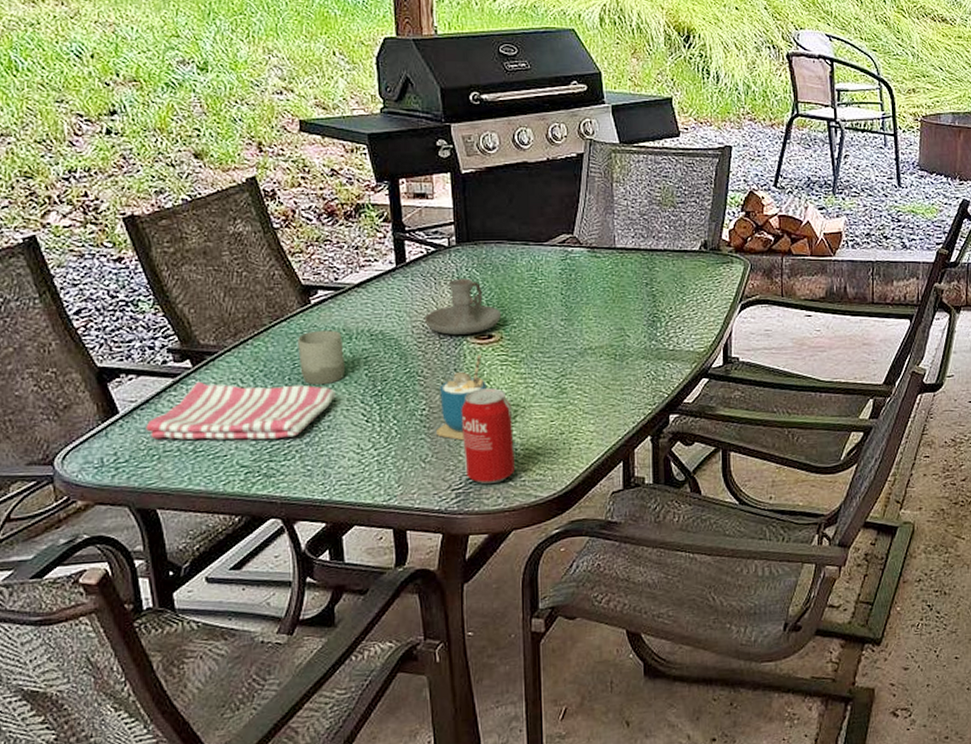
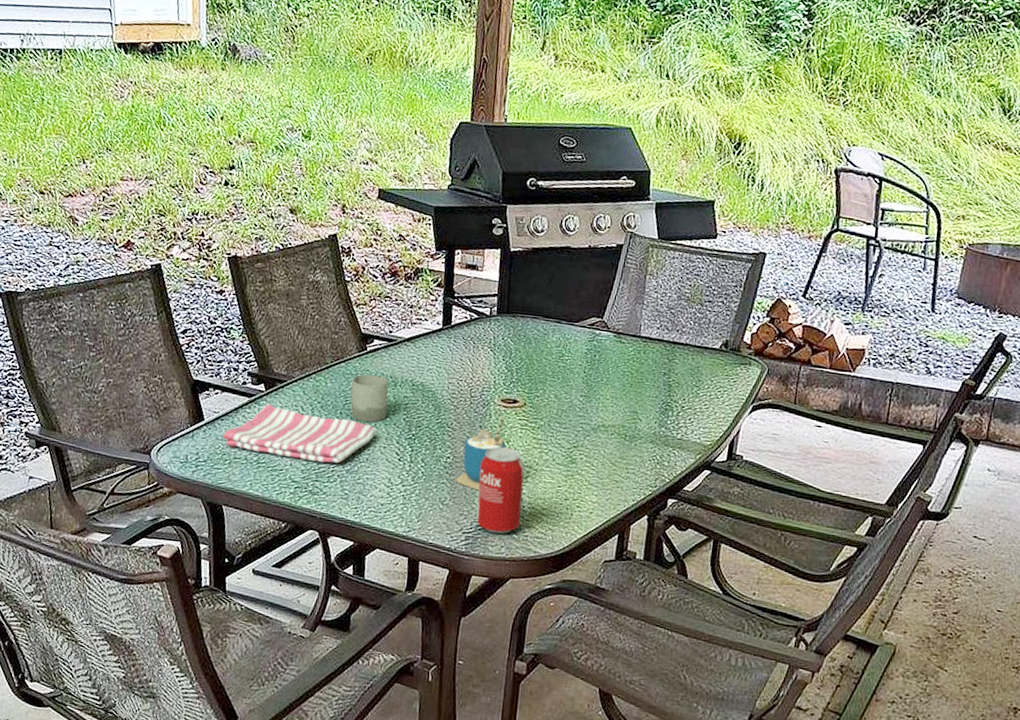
candle holder: present [424,278,502,335] -> none [459,345,528,397]

